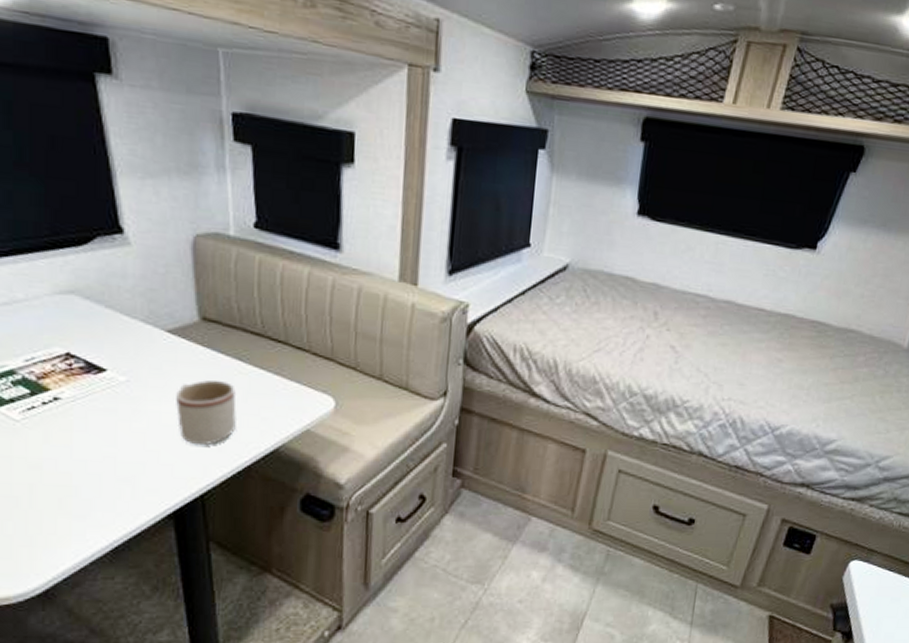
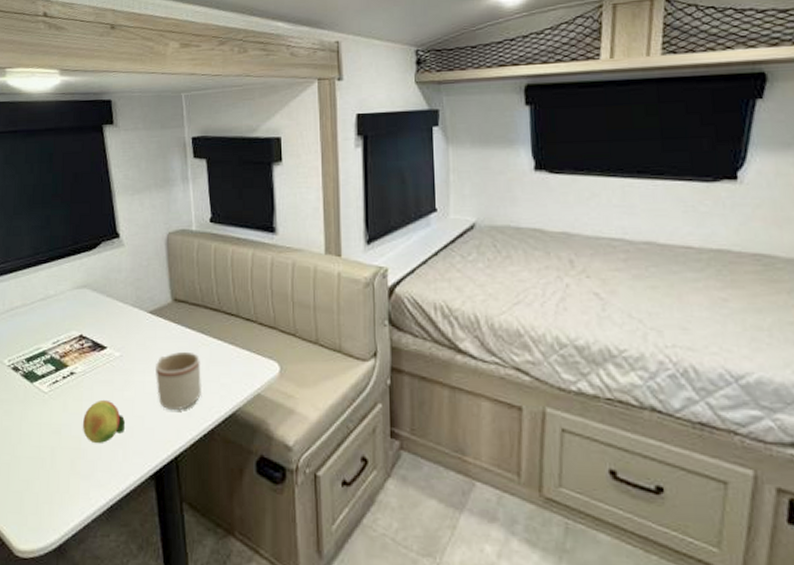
fruit: none [74,431,135,480] -> present [83,399,126,443]

